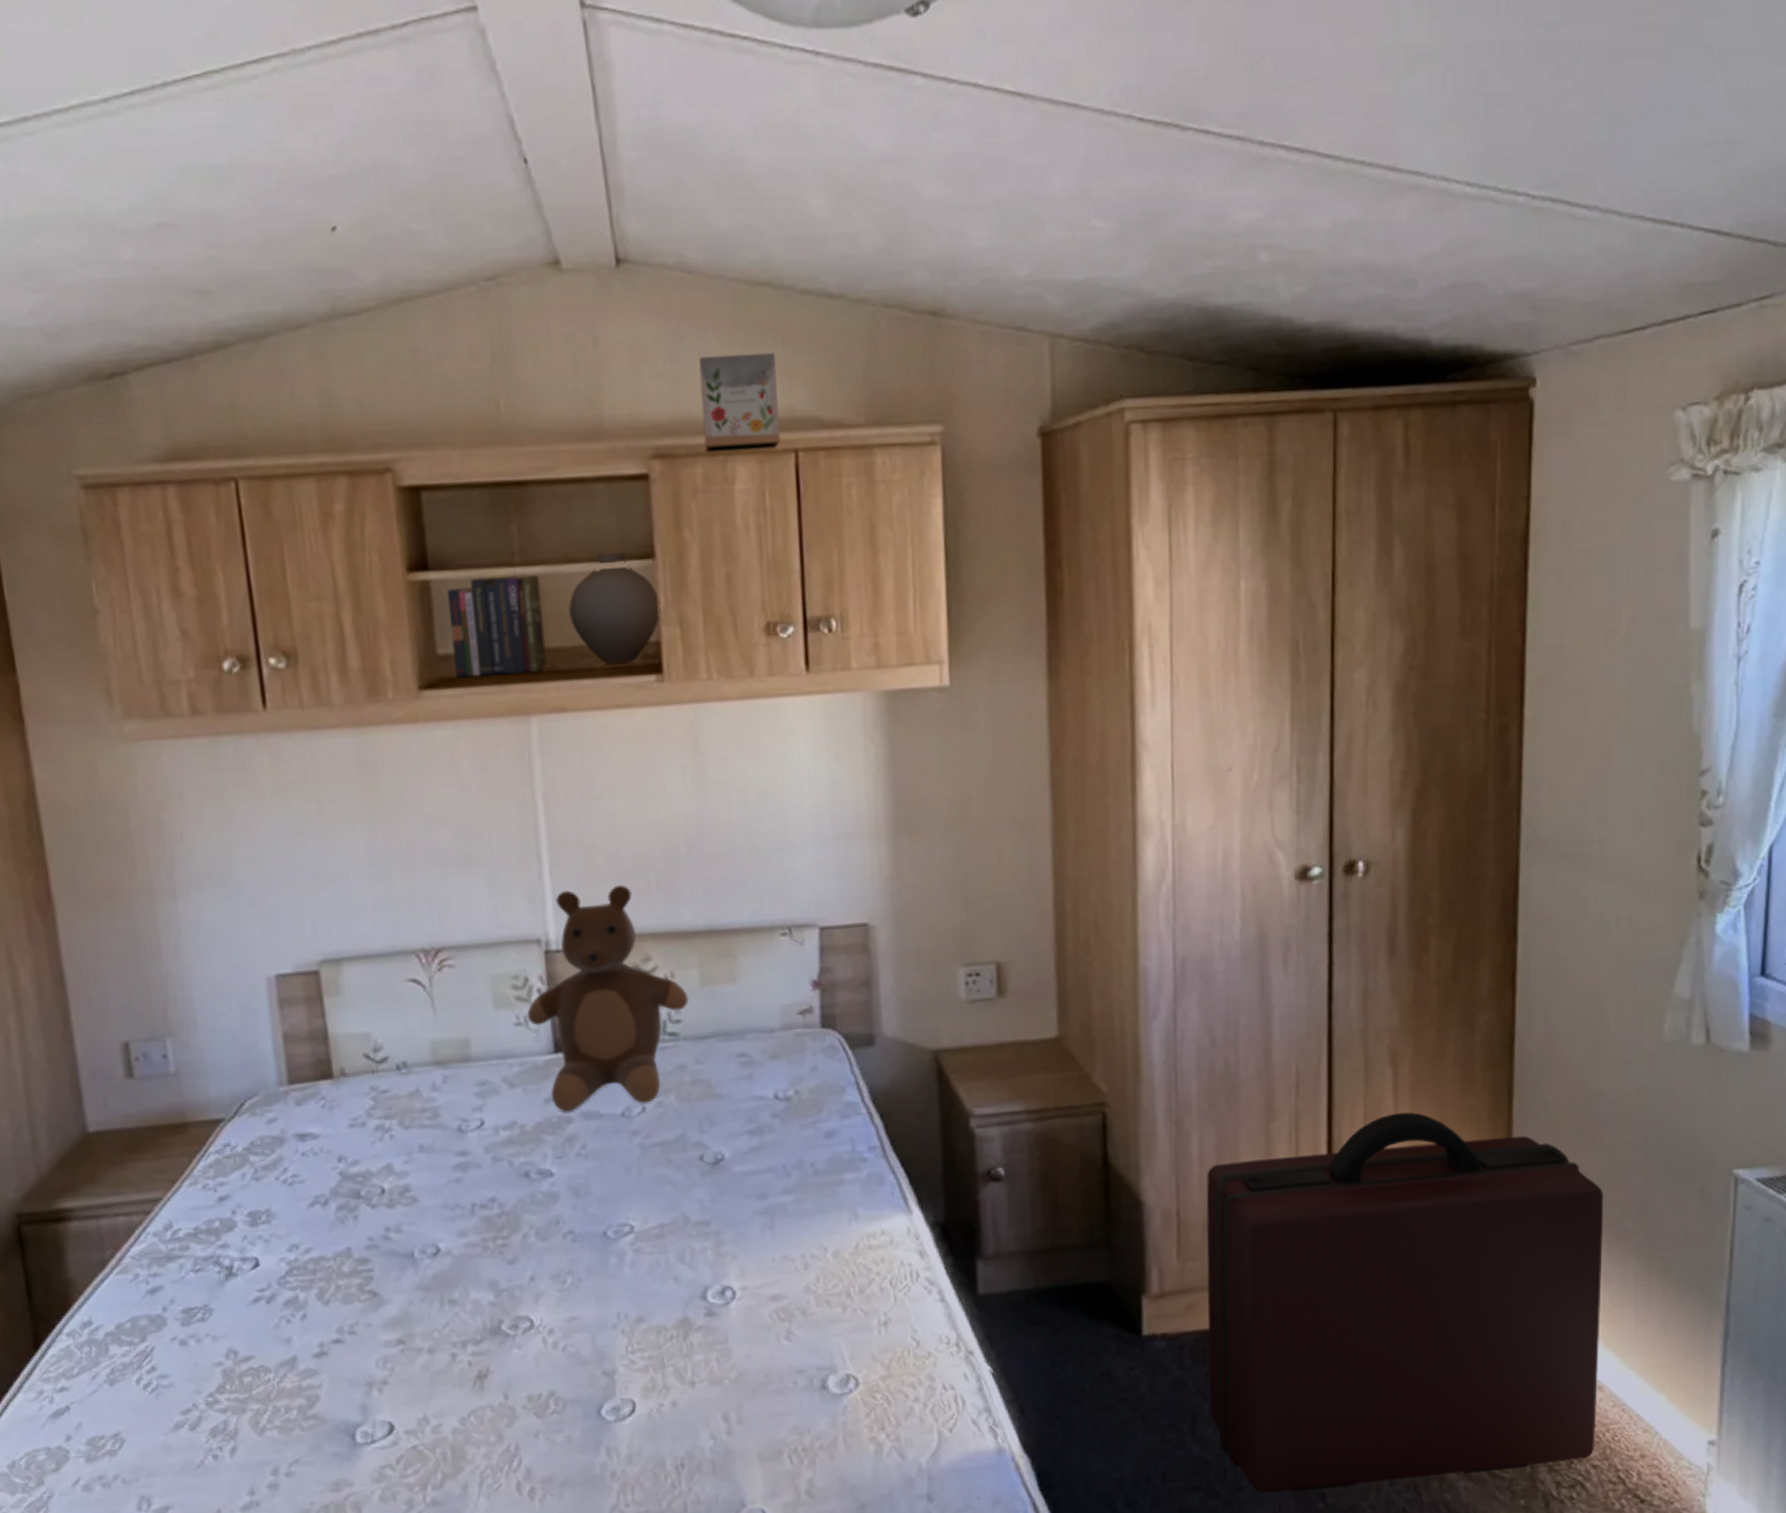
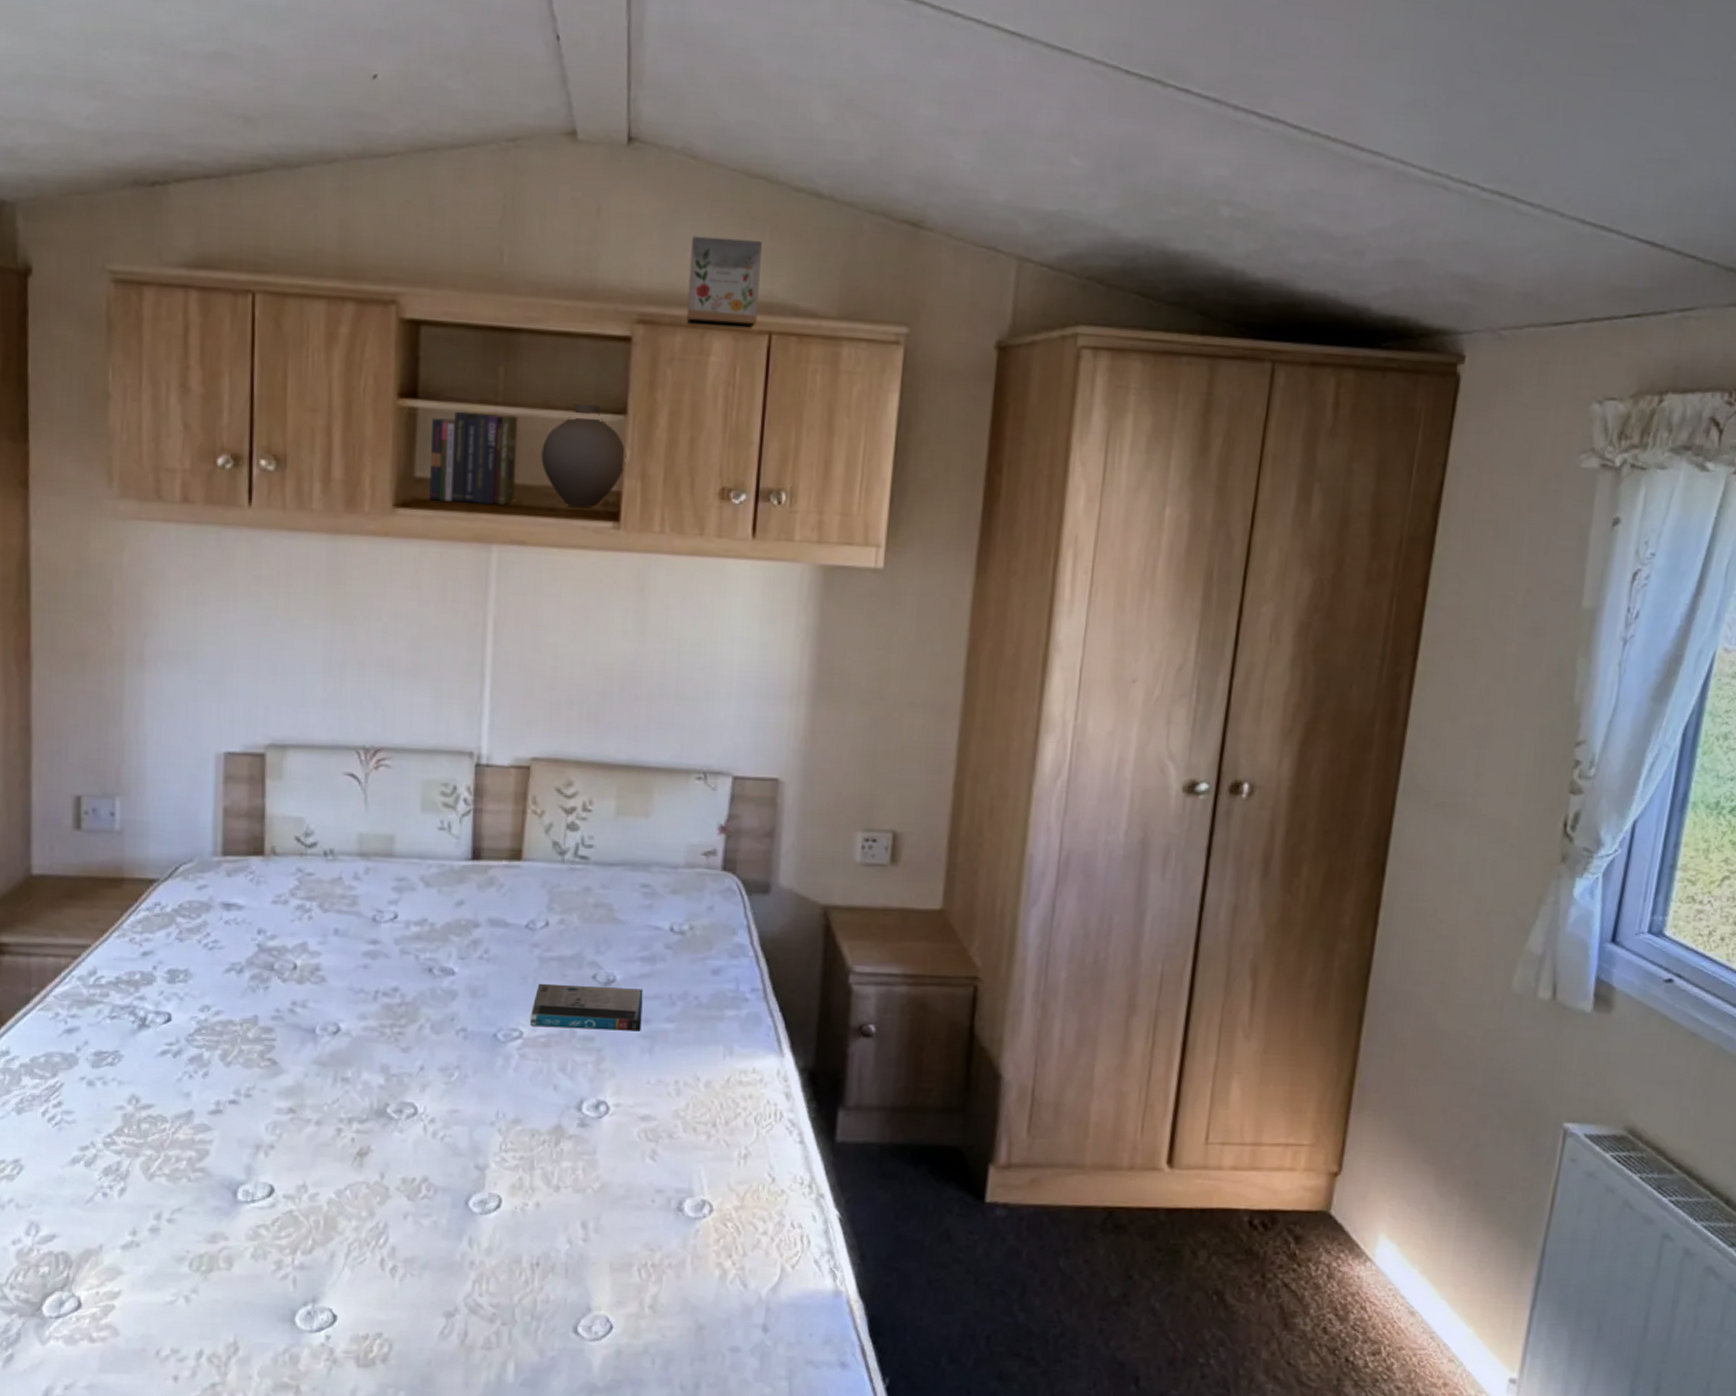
teddy bear: present [526,884,689,1112] -> none [451,710,603,919]
book: none [639,1163,758,1218] -> present [529,983,644,1032]
briefcase: present [1206,1112,1604,1493] -> none [1039,1024,1438,1380]

